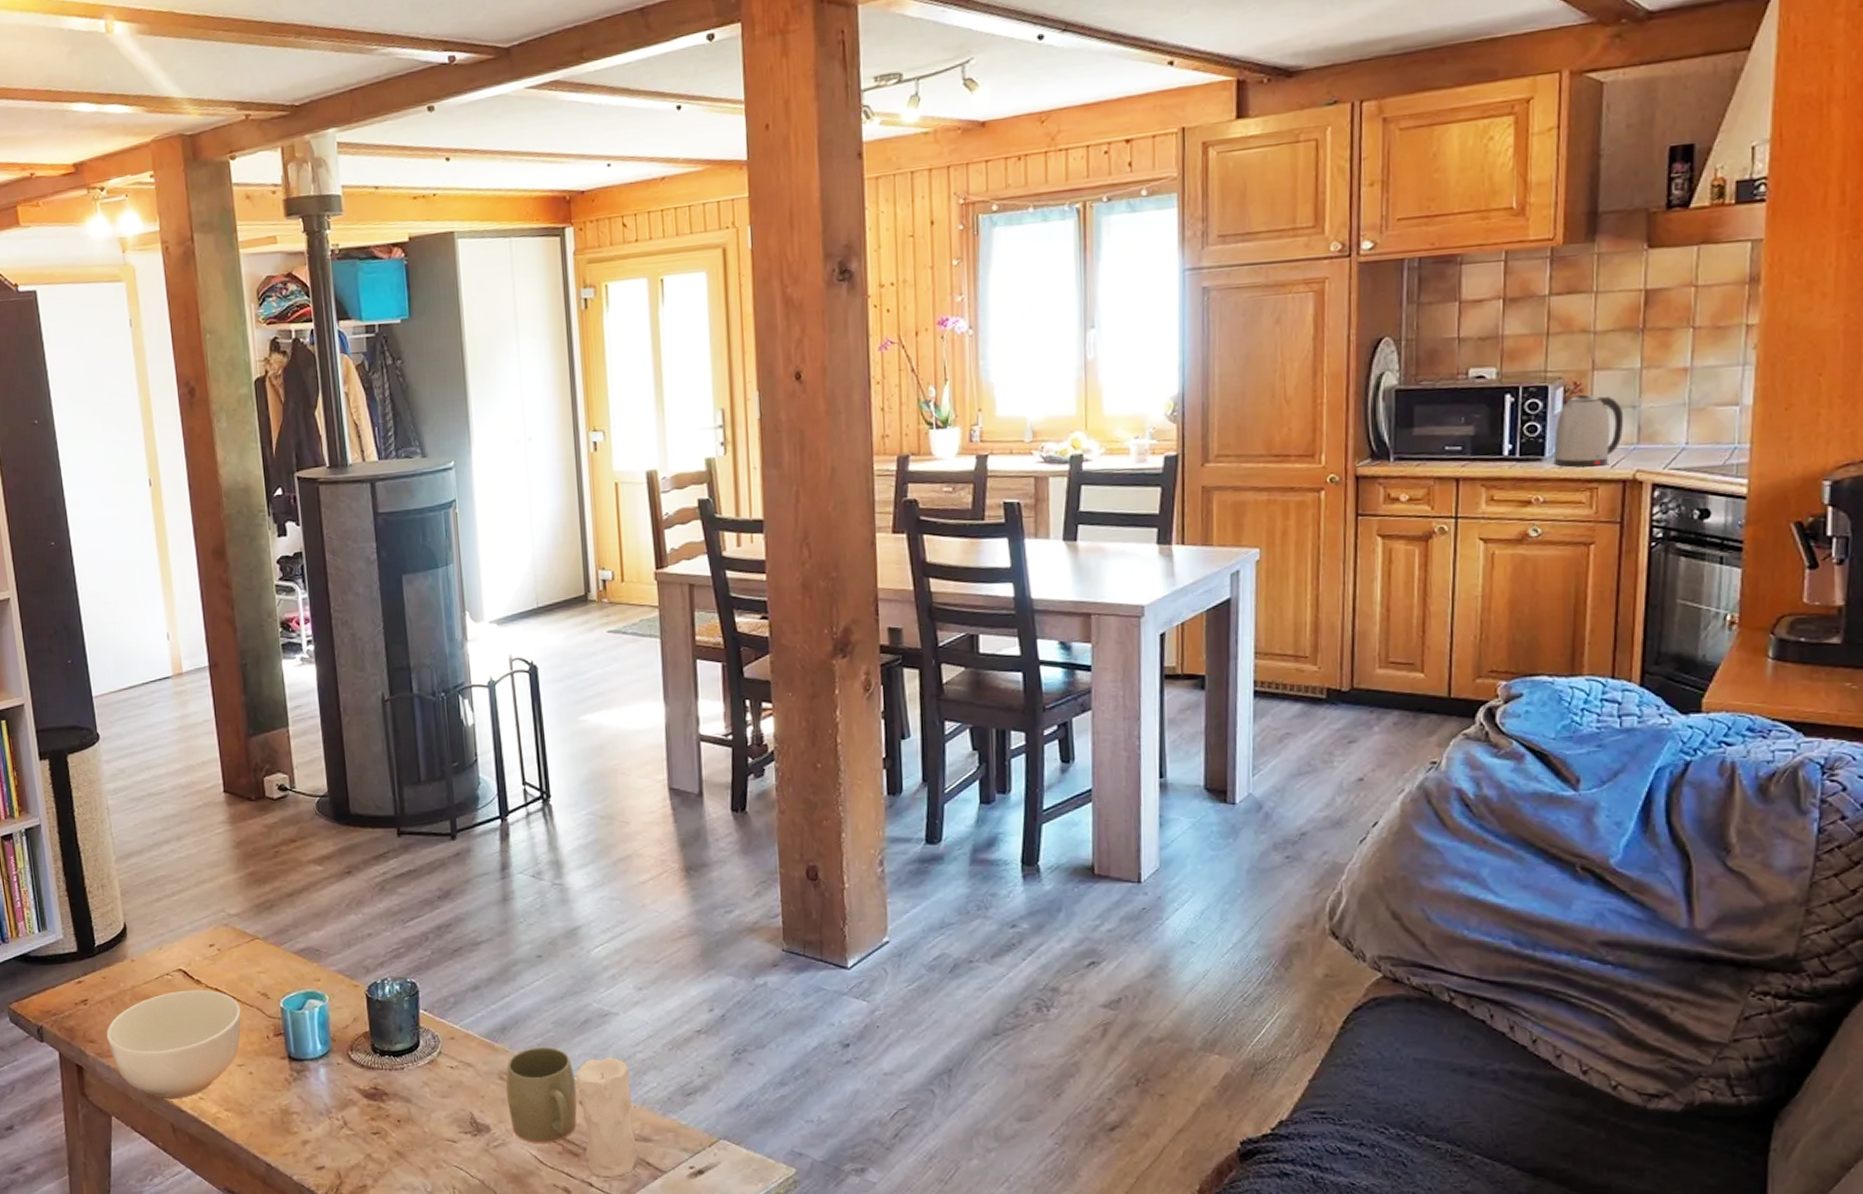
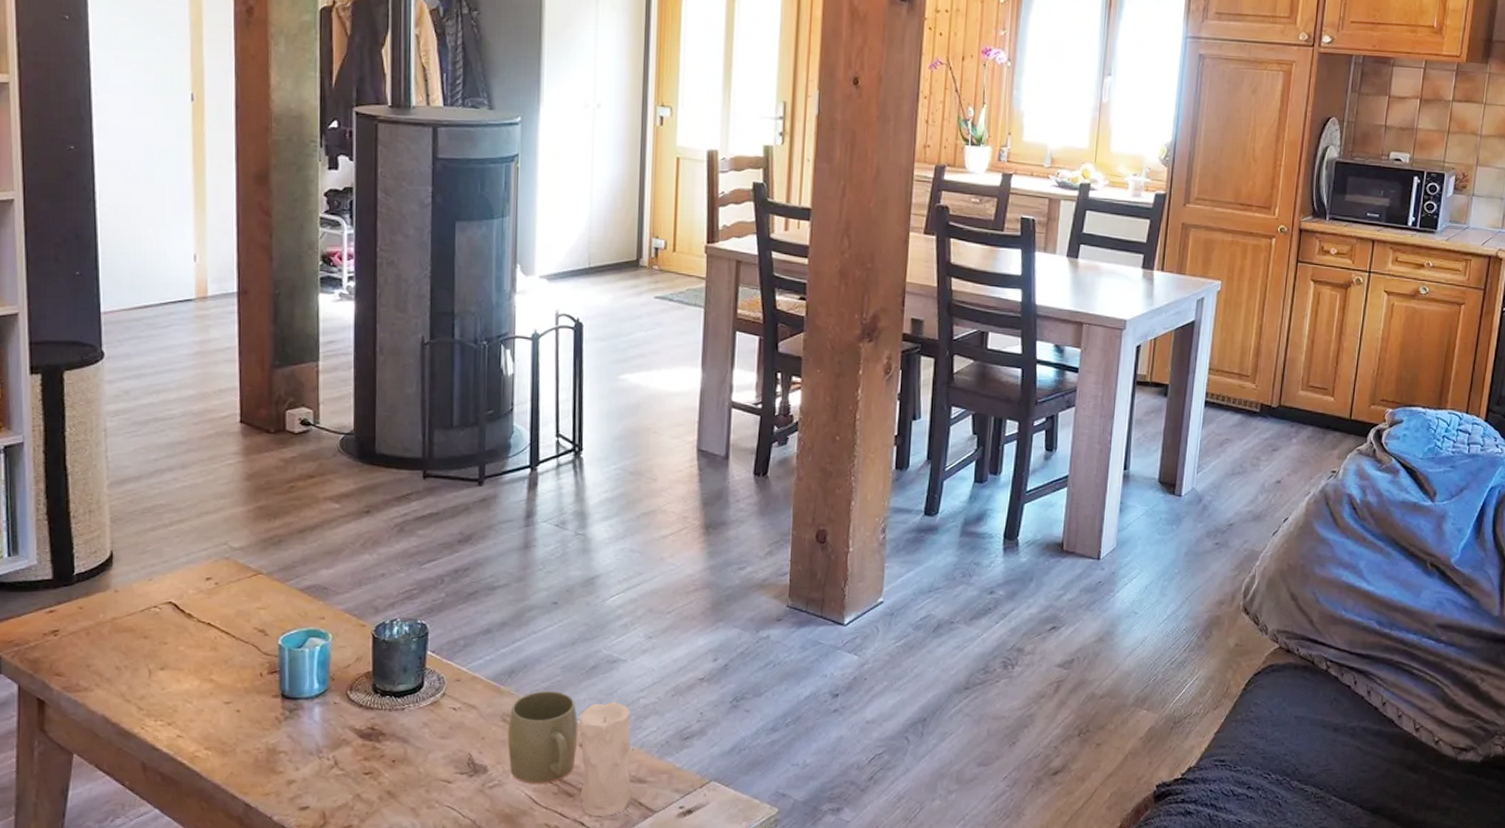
bowl: present [106,990,241,1099] -> none [77,624,234,737]
kettle: present [1553,394,1624,468] -> none [1442,184,1495,243]

